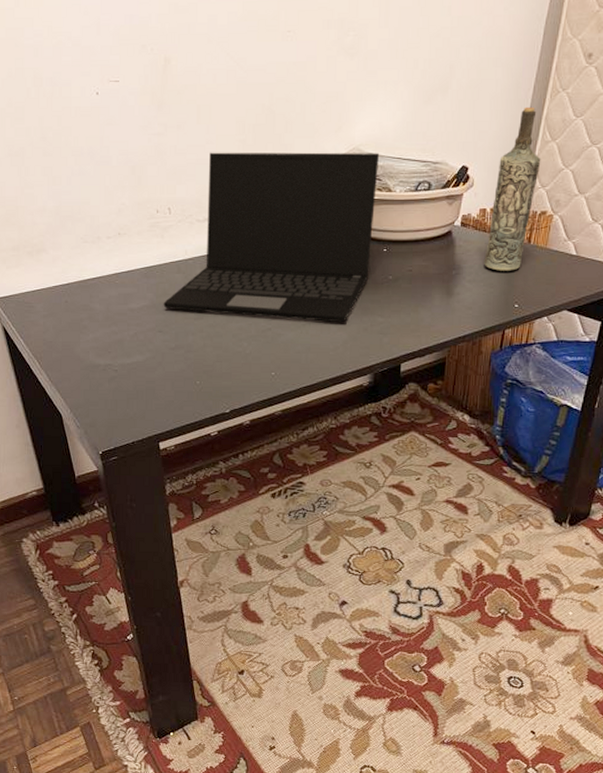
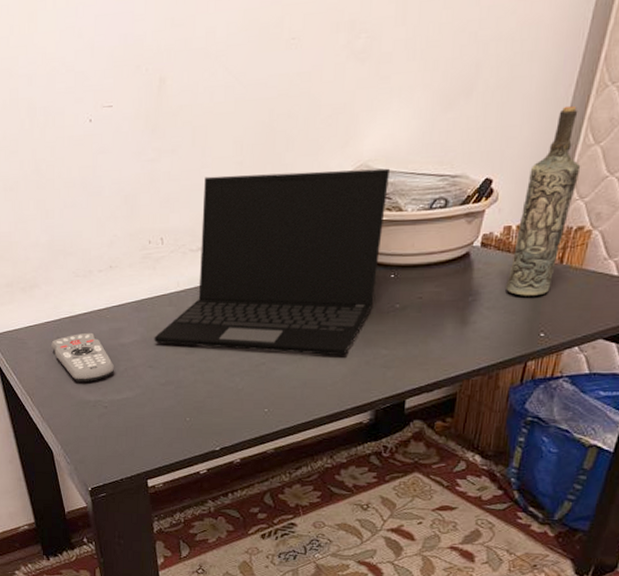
remote control: none [59,297,124,345] -> present [51,332,114,381]

